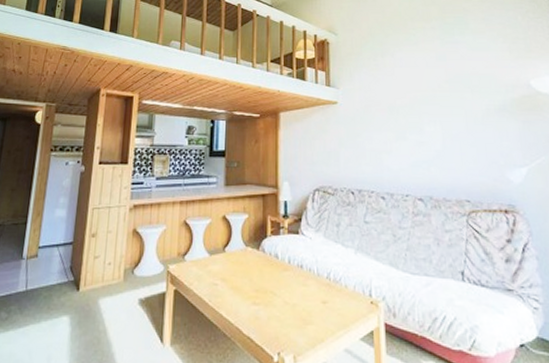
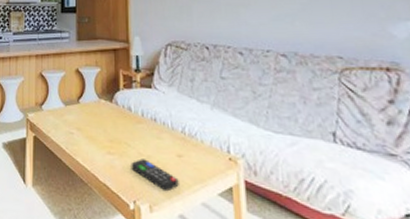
remote control: none [276,307,323,340] -> present [131,158,179,192]

